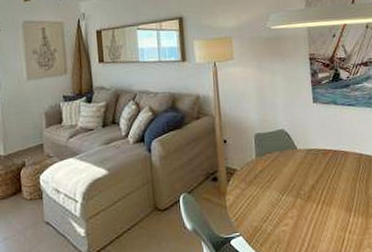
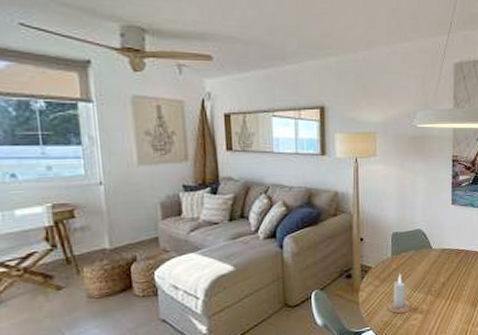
candle: none [255,176,281,219] -> present [387,274,412,314]

